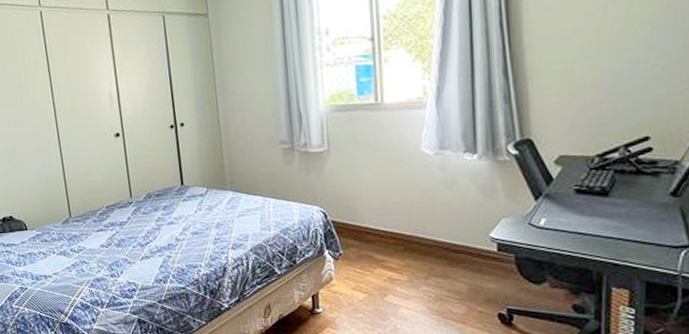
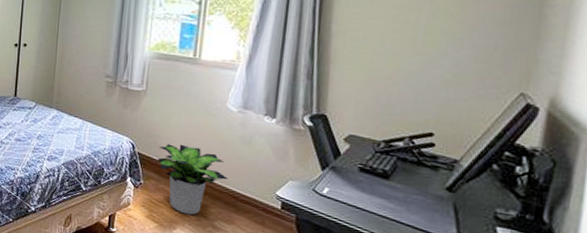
potted plant: none [353,202,435,278] -> present [157,144,228,215]

